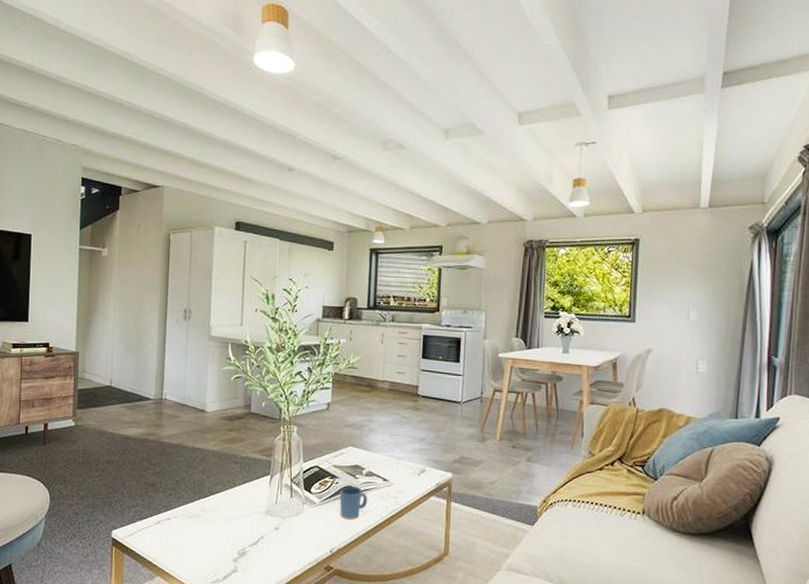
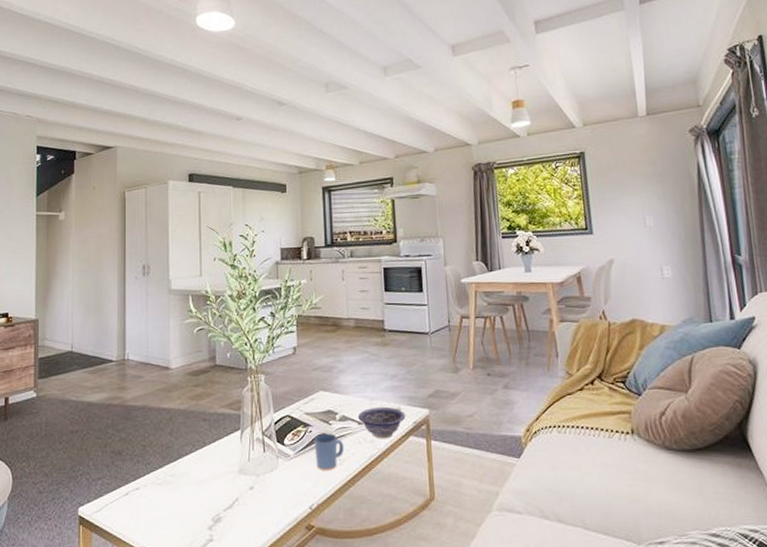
decorative bowl: none [383,466,430,497] -> present [357,406,406,439]

